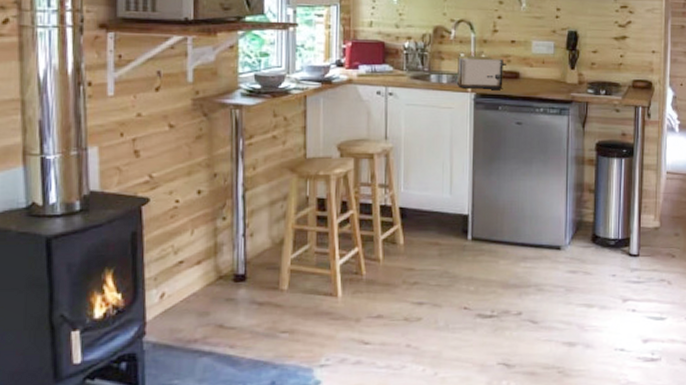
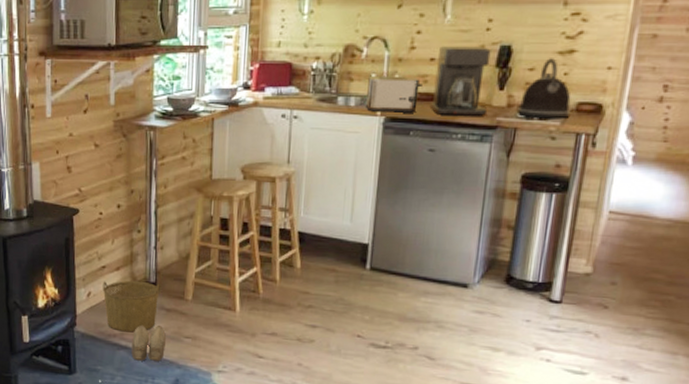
basket: none [180,274,251,335] -> present [102,280,160,333]
slippers: none [217,323,258,367] -> present [131,324,166,361]
coffee maker: none [514,30,562,92] -> present [429,46,491,116]
kettle: none [588,43,629,94] -> present [518,58,571,119]

